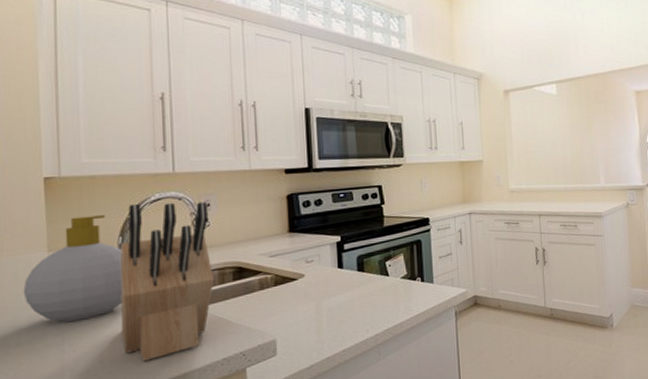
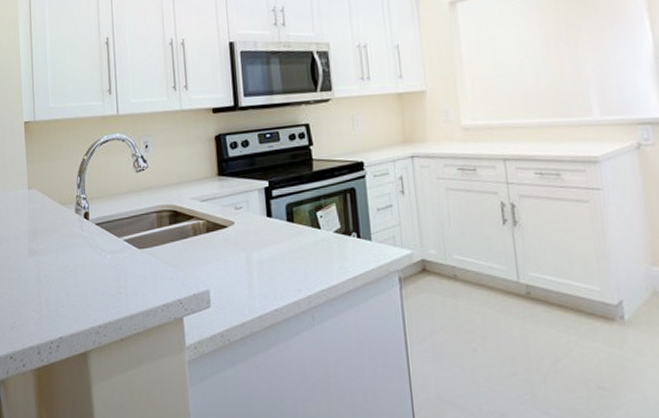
soap bottle: present [23,215,123,322] -> none [12,156,82,254]
knife block: present [120,201,214,361] -> none [79,143,153,299]

